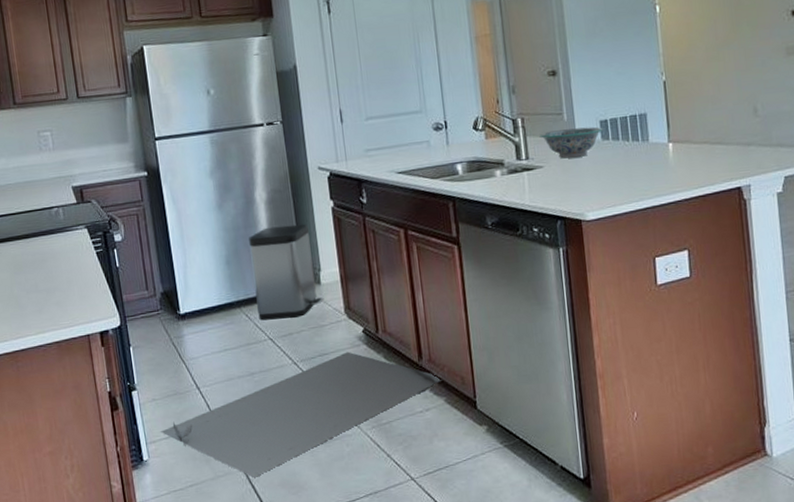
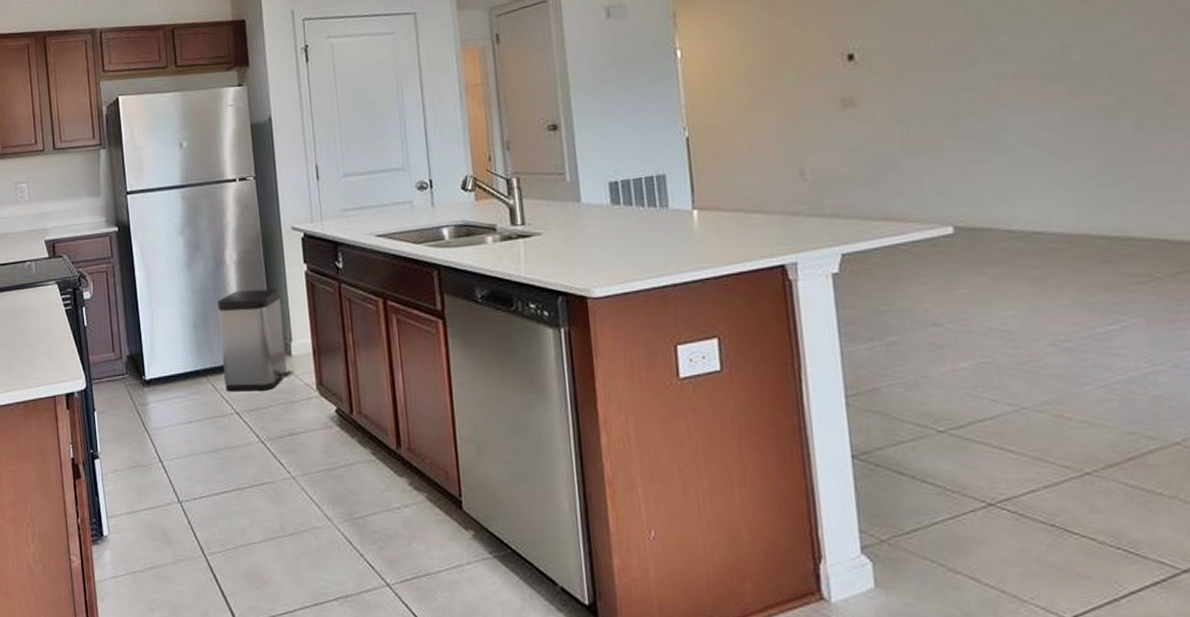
door mat: present [161,352,444,478] -> none [122,433,425,566]
decorative bowl: present [539,126,604,159] -> none [537,189,613,225]

